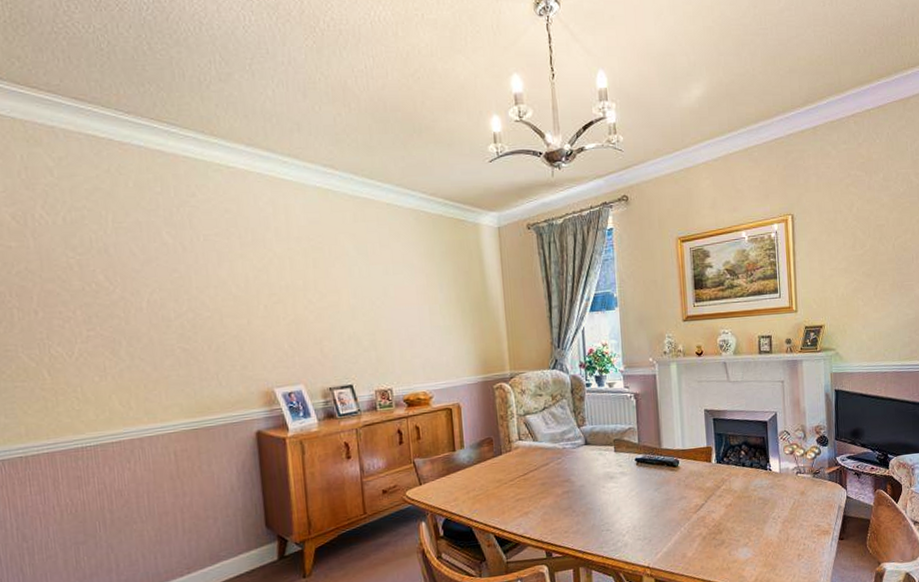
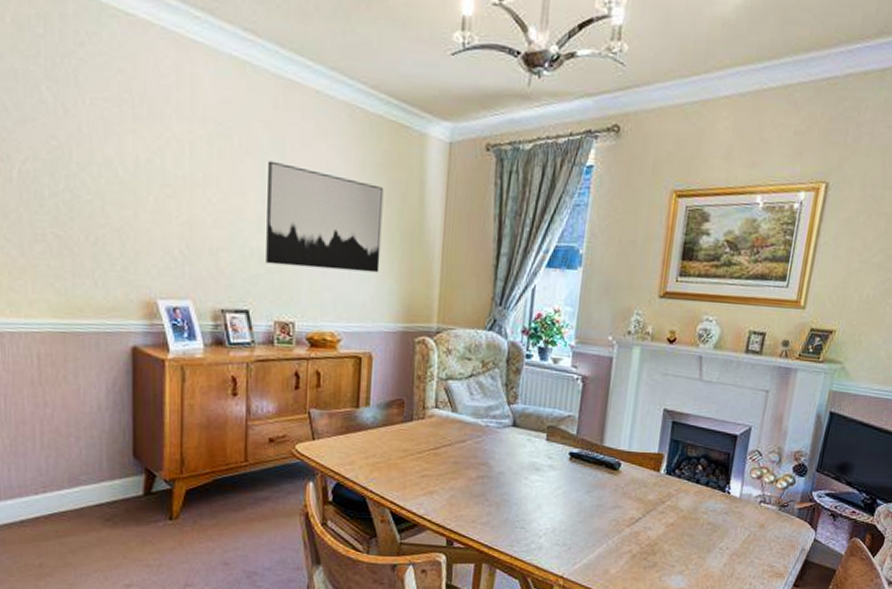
wall art: none [355,262,457,344] -> present [266,160,384,273]

